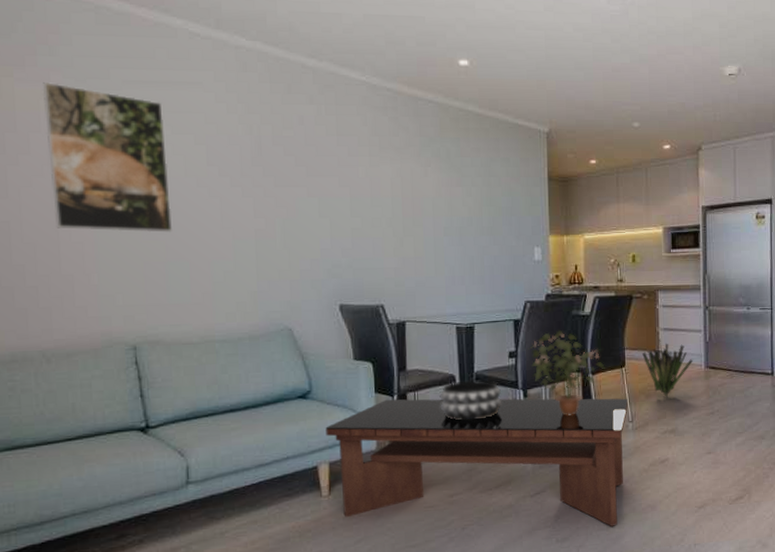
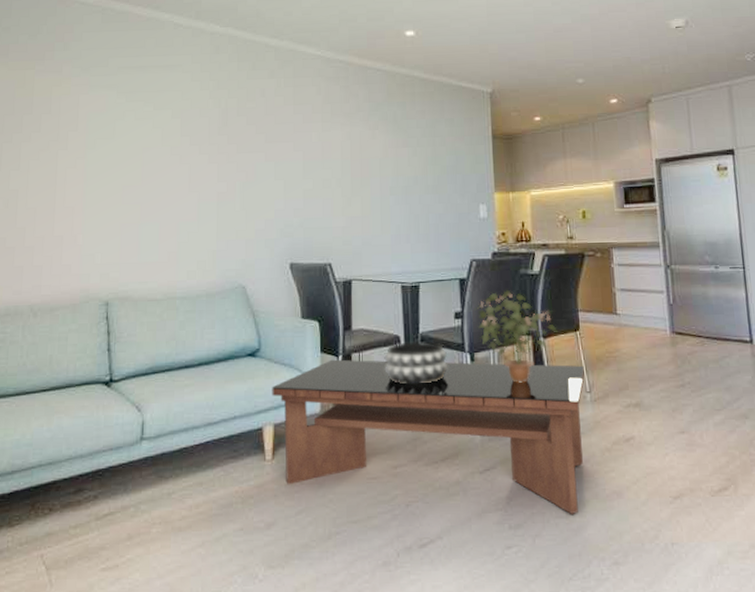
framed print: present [42,82,172,233] -> none [53,72,149,197]
decorative plant: present [642,338,693,397] -> none [598,300,656,365]

